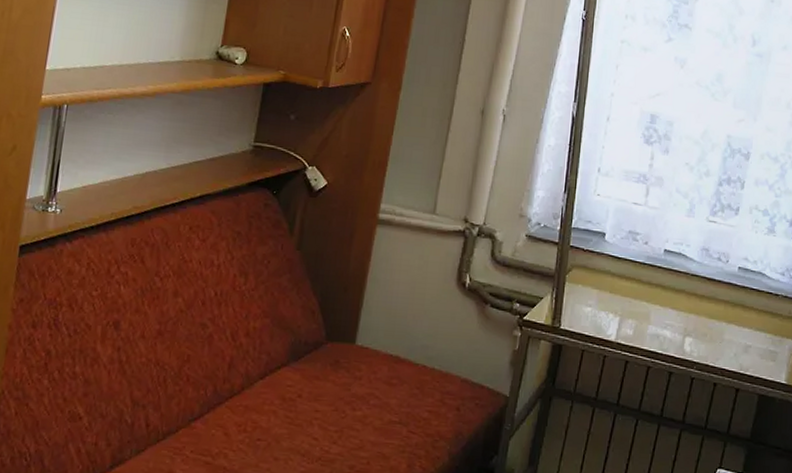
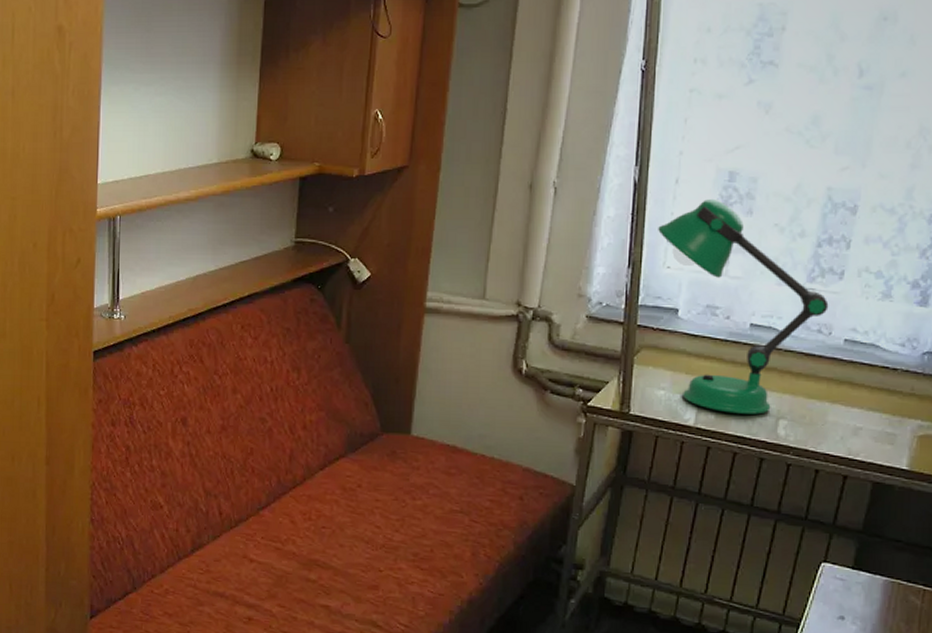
desk lamp: none [591,136,727,332] -> present [658,198,829,415]

